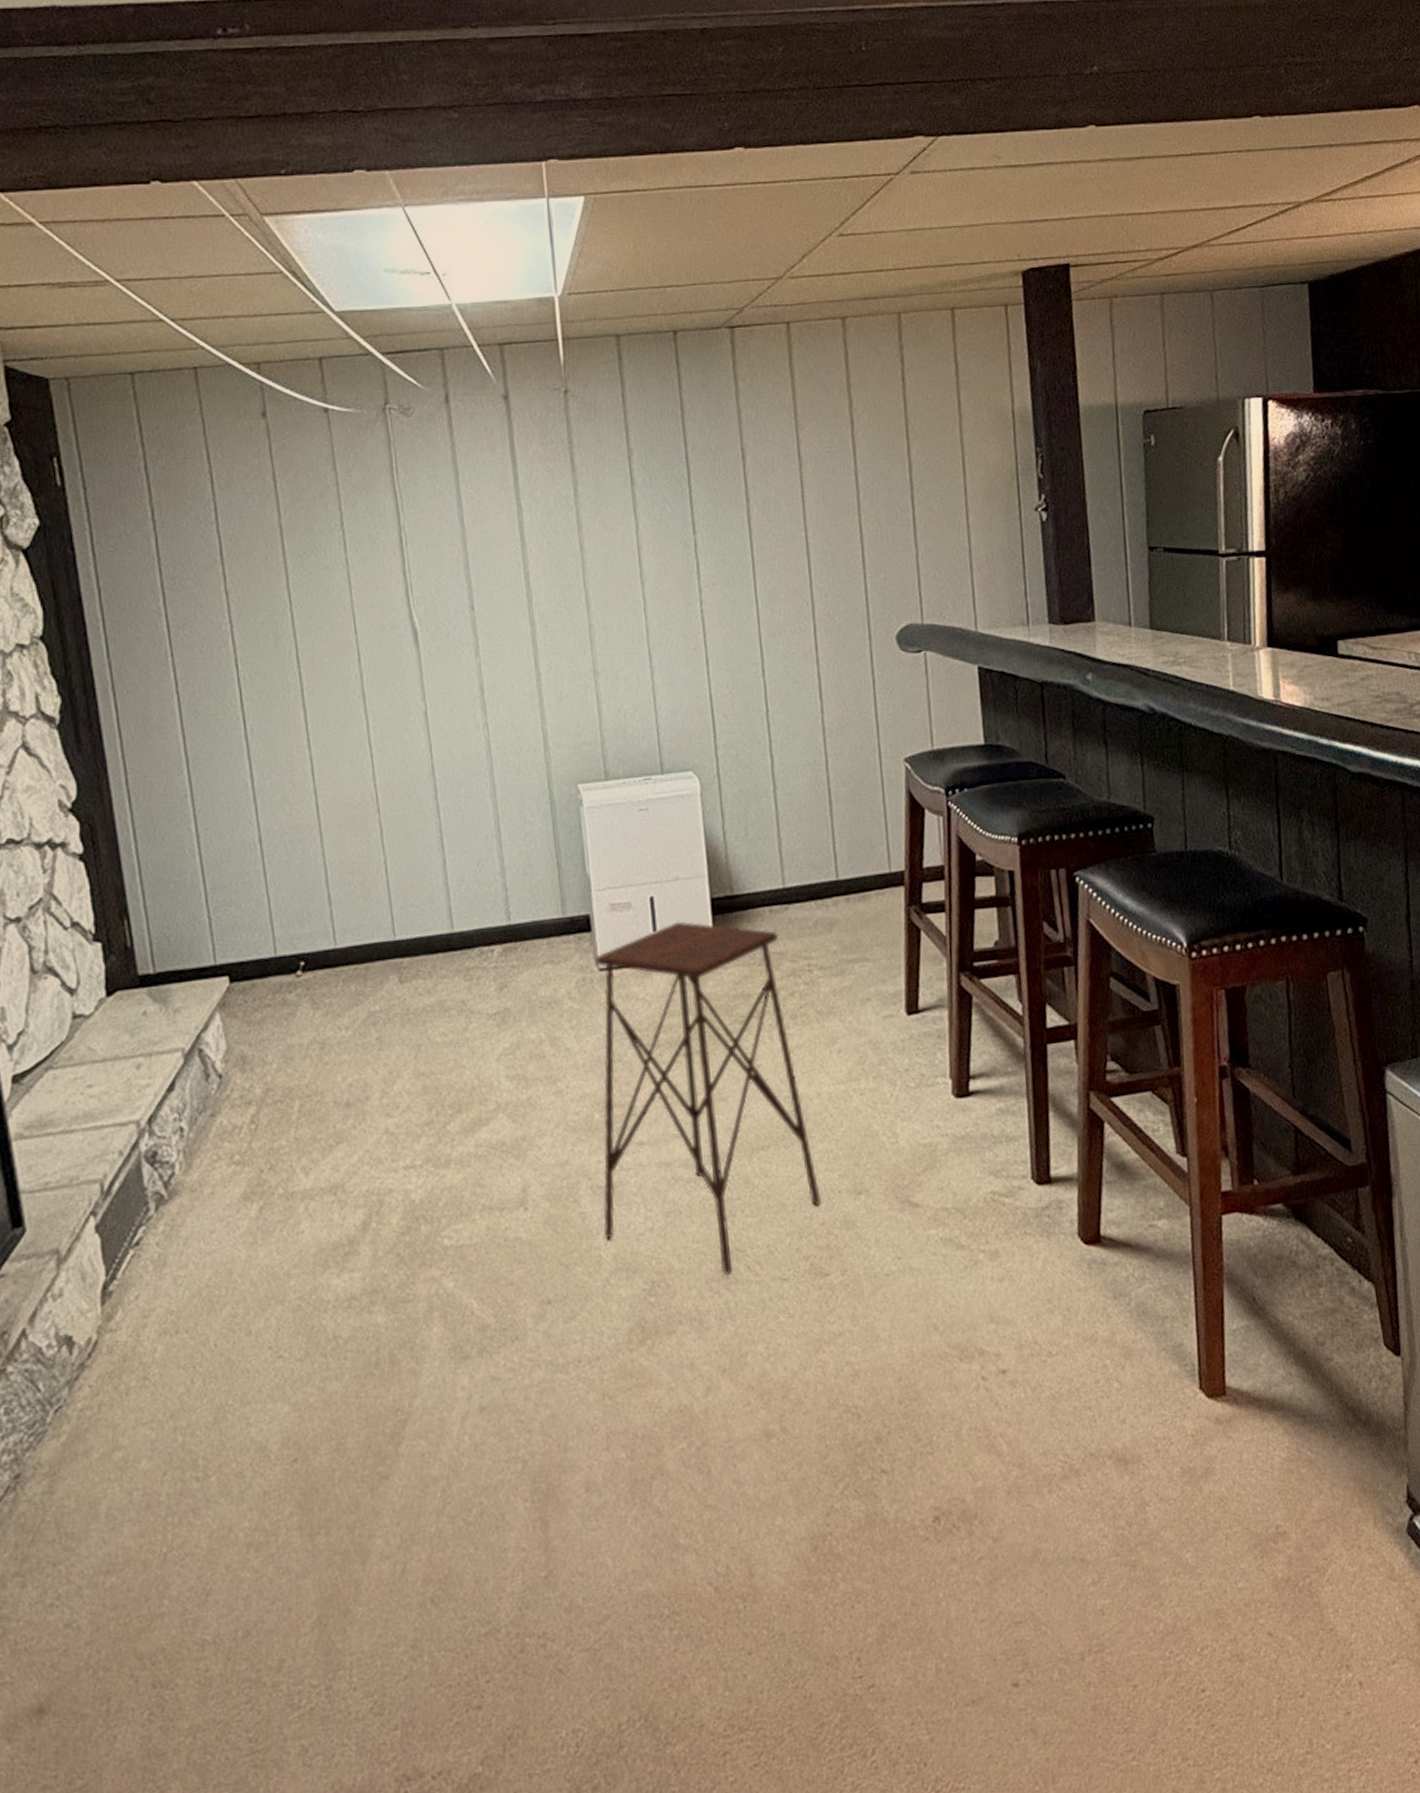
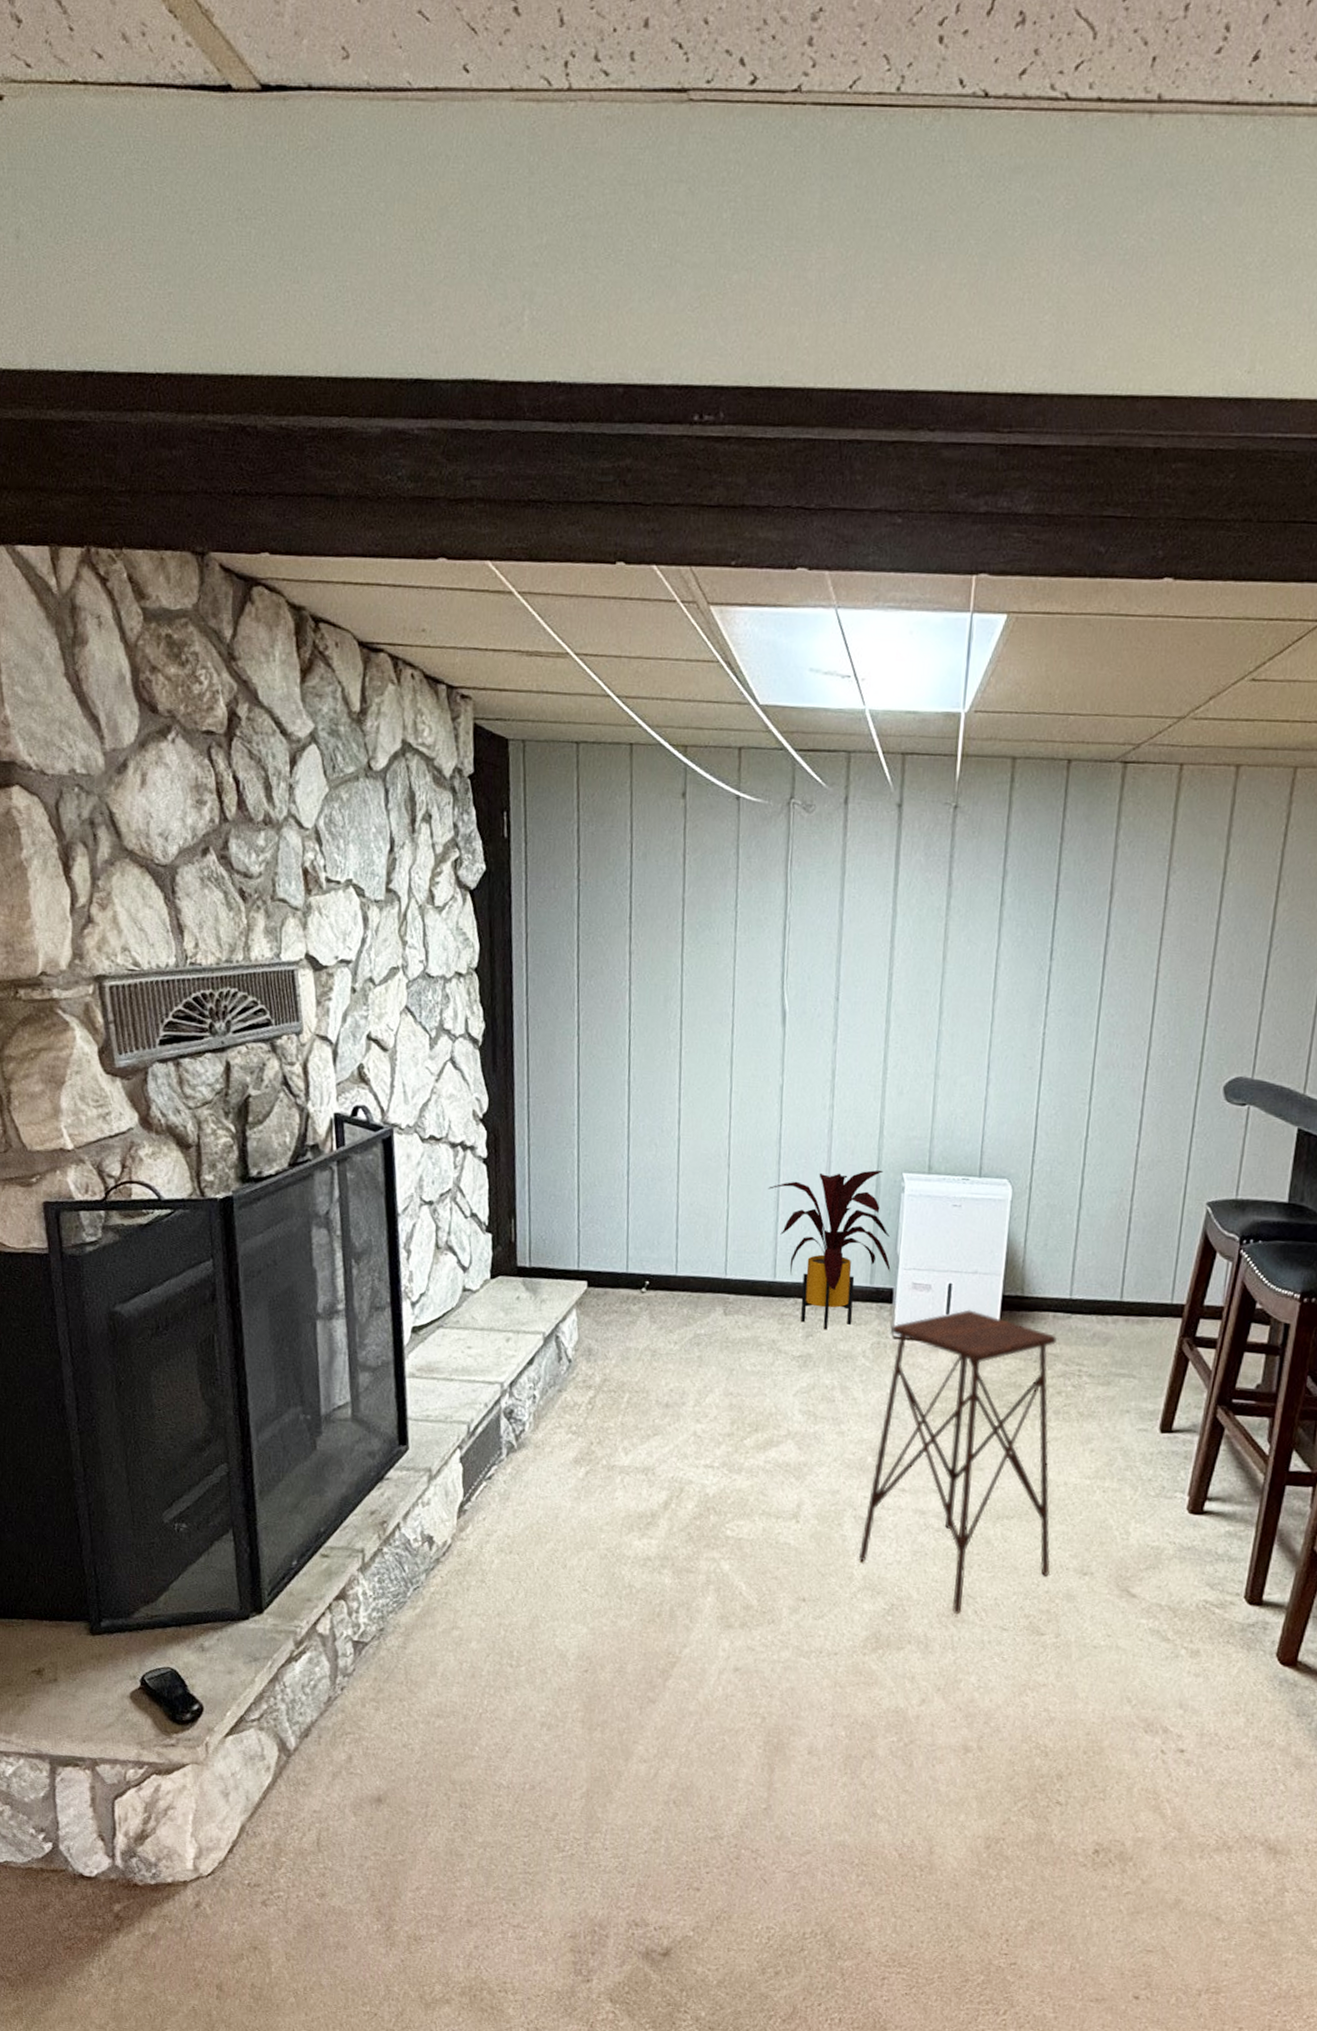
house plant: none [428,785,583,977] -> present [768,1170,891,1330]

